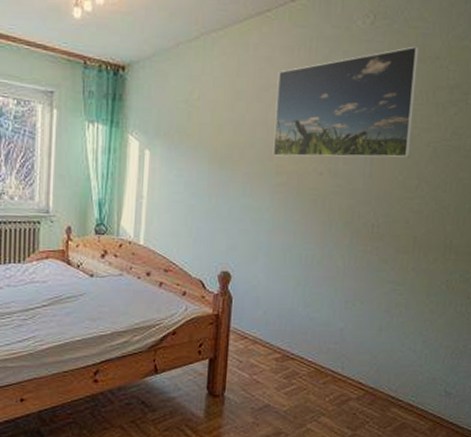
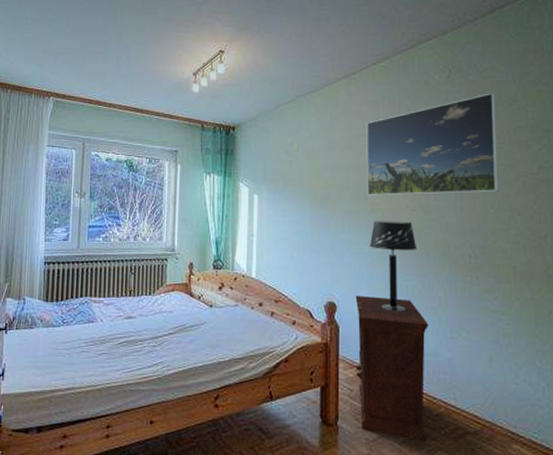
nightstand: none [247,264,324,408] -> present [355,295,429,441]
table lamp: none [270,185,321,282] -> present [369,221,418,312]

